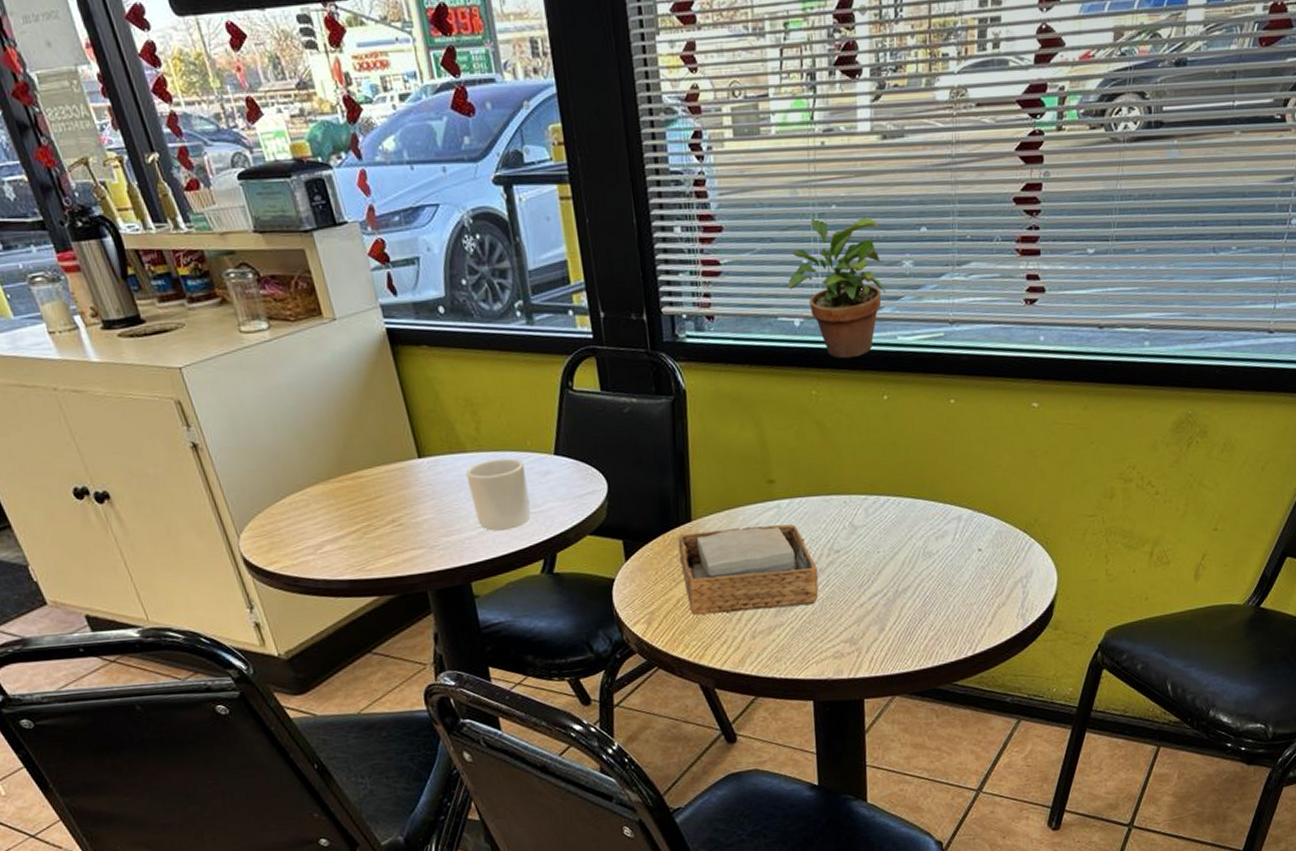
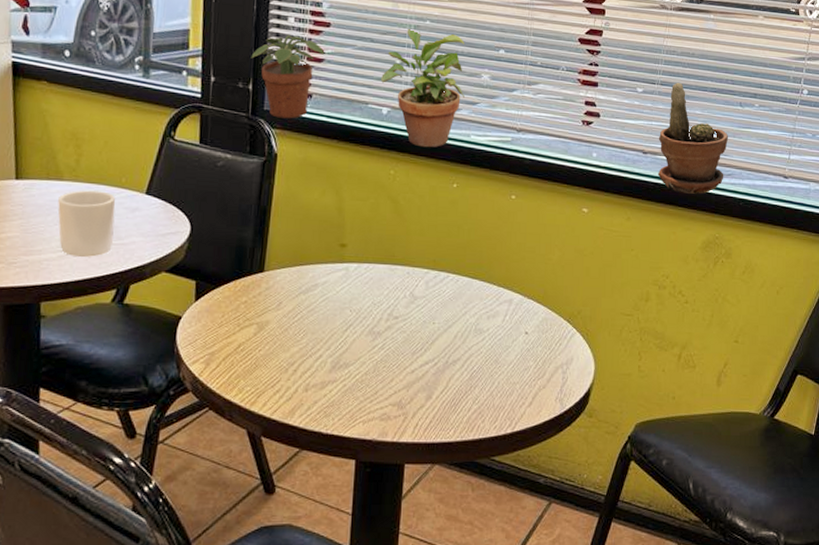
potted plant: none [639,248,720,349] -> present [251,35,324,119]
napkin holder: present [677,524,819,615] -> none [246,282,375,365]
potted plant: none [1115,233,1201,369] -> present [657,82,729,194]

